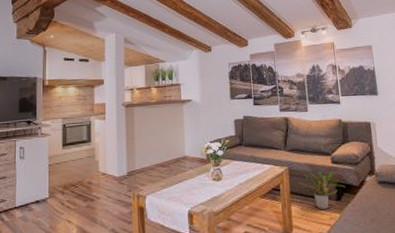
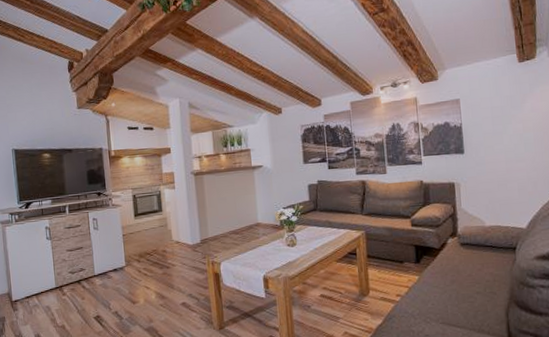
potted plant: present [297,171,346,210] -> none [374,234,426,273]

